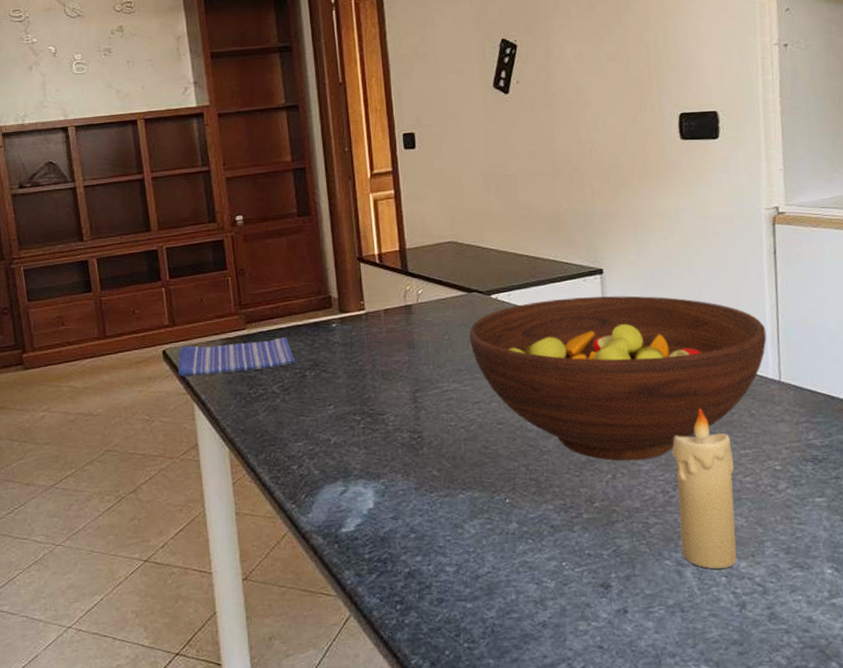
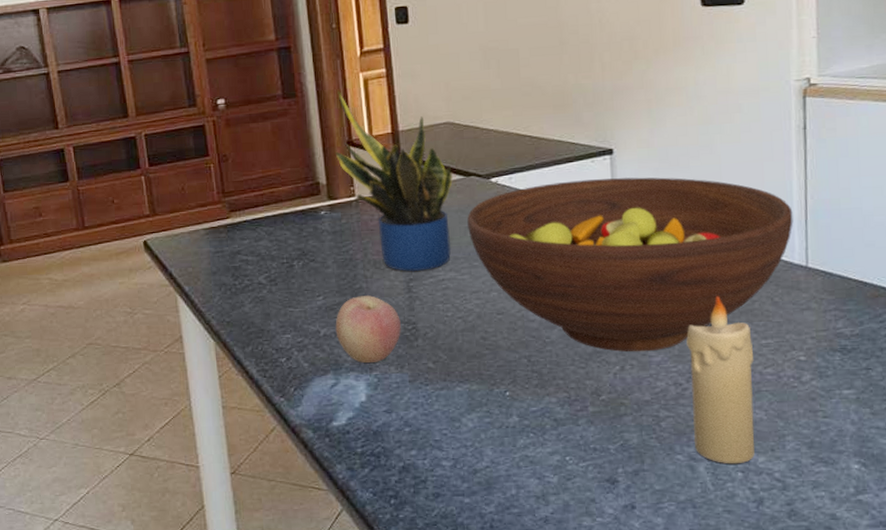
dish towel: present [177,336,296,378] -> none [159,225,283,269]
apple: none [345,405,407,470] -> present [335,295,401,363]
potted plant: none [346,211,457,383] -> present [335,91,454,272]

